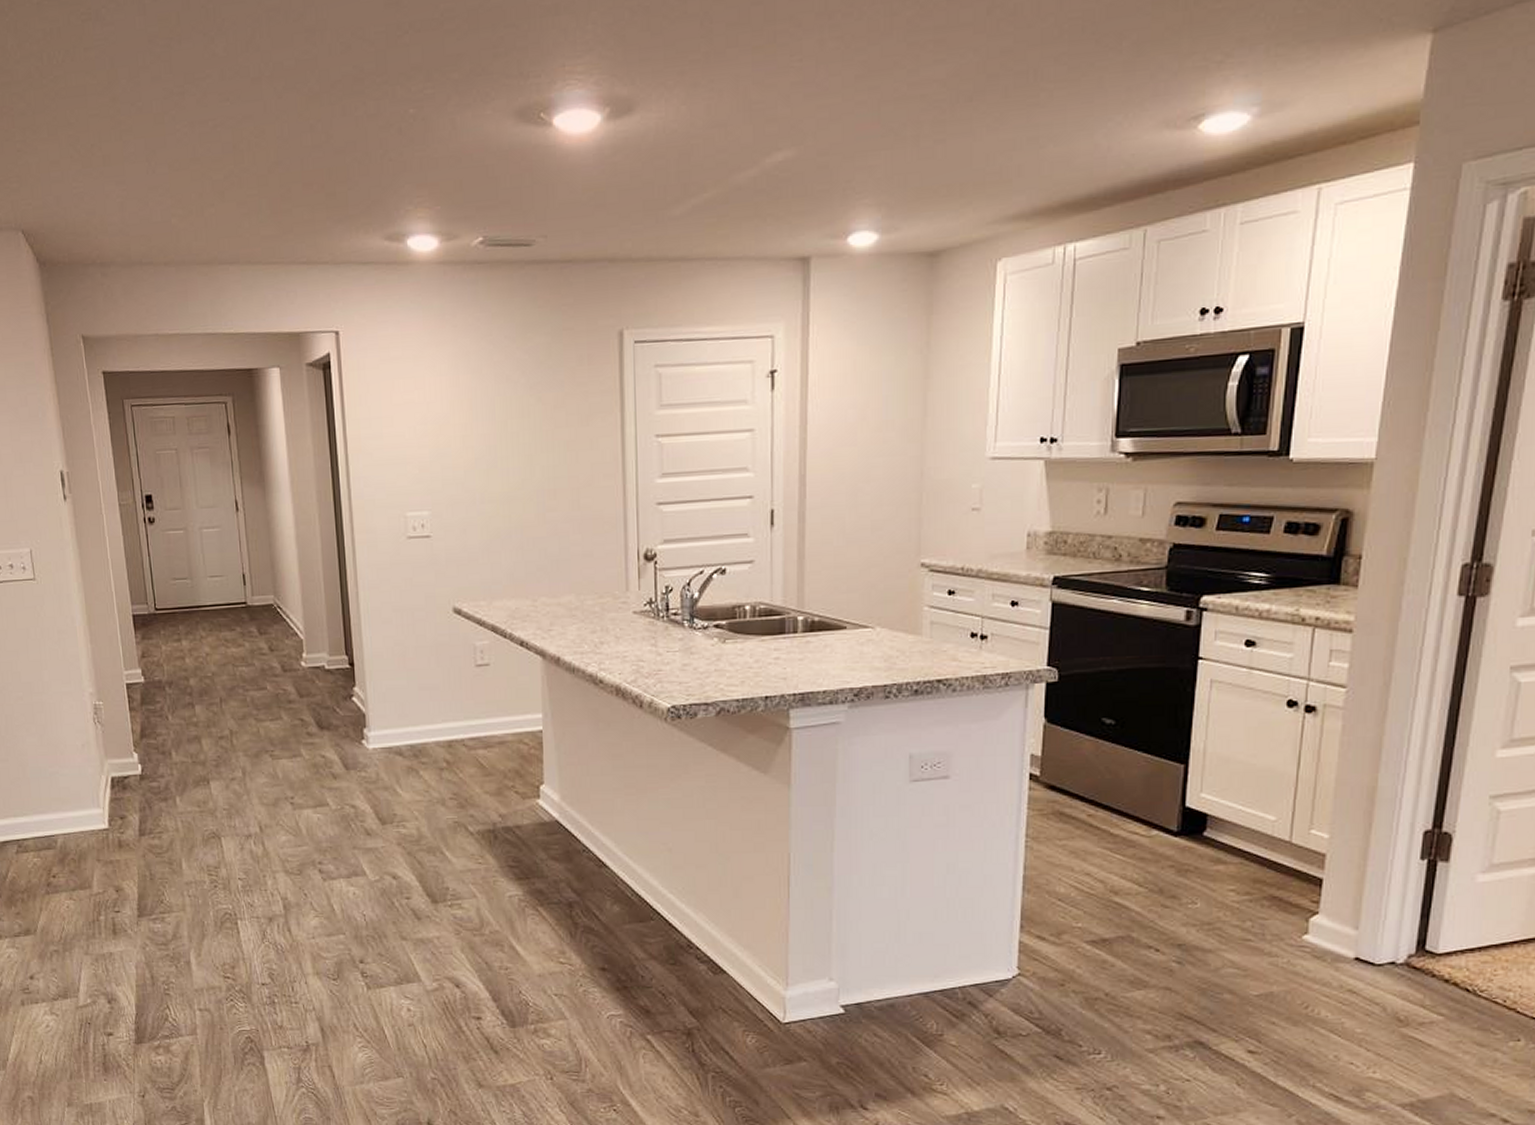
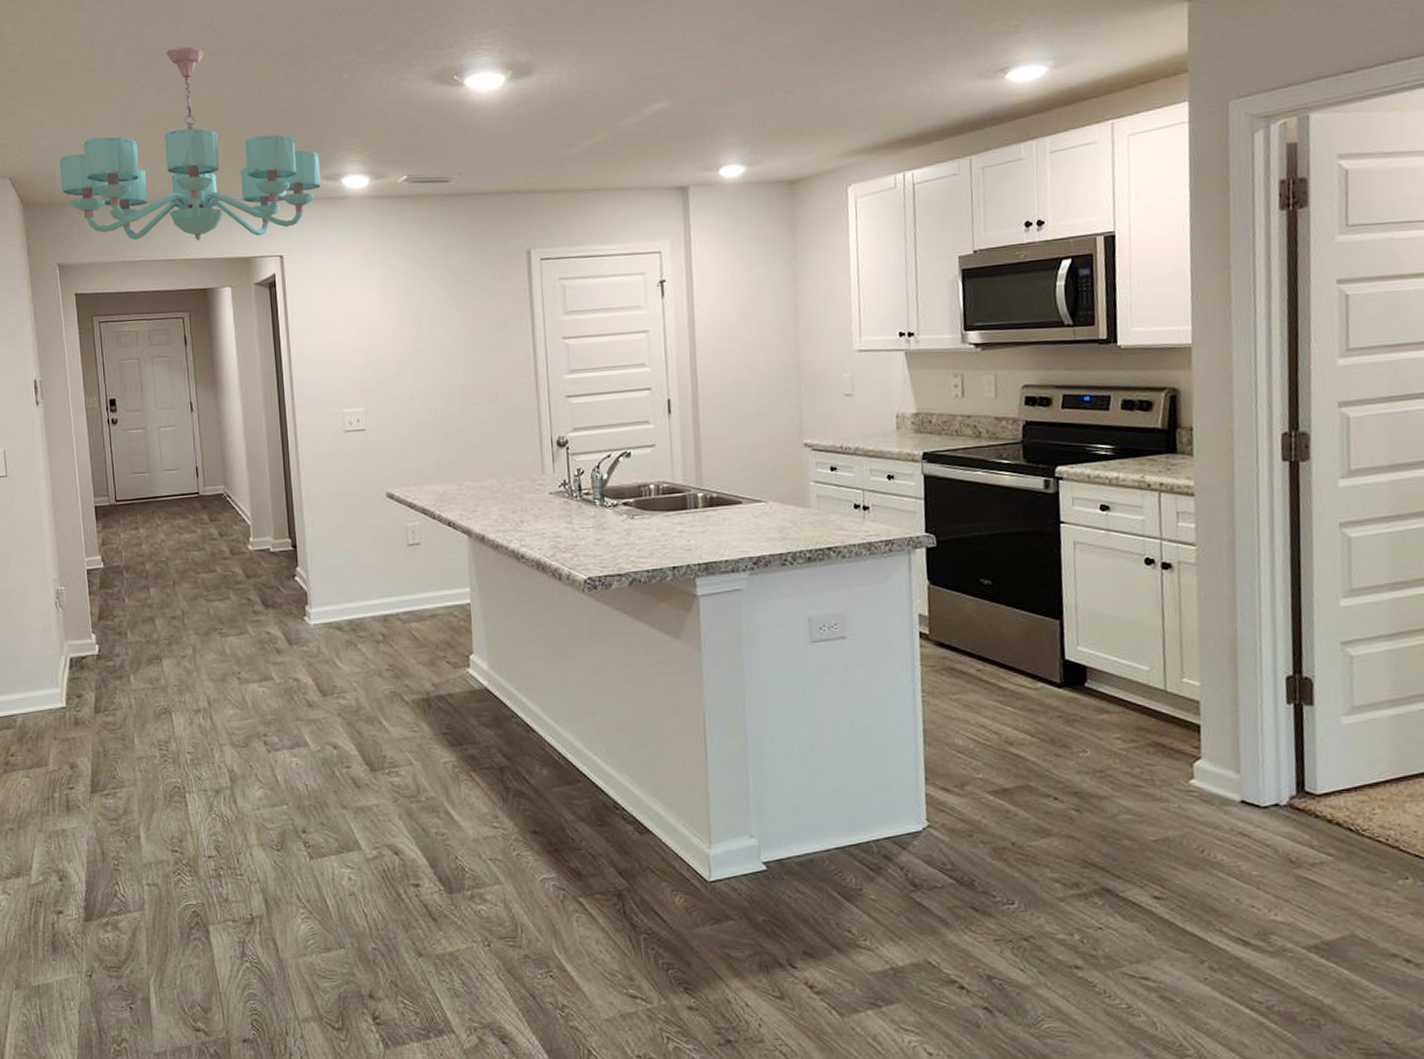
chandelier: none [78,69,383,312] -> present [59,46,322,241]

